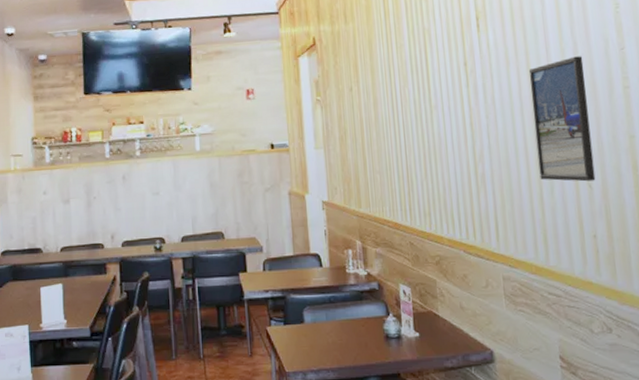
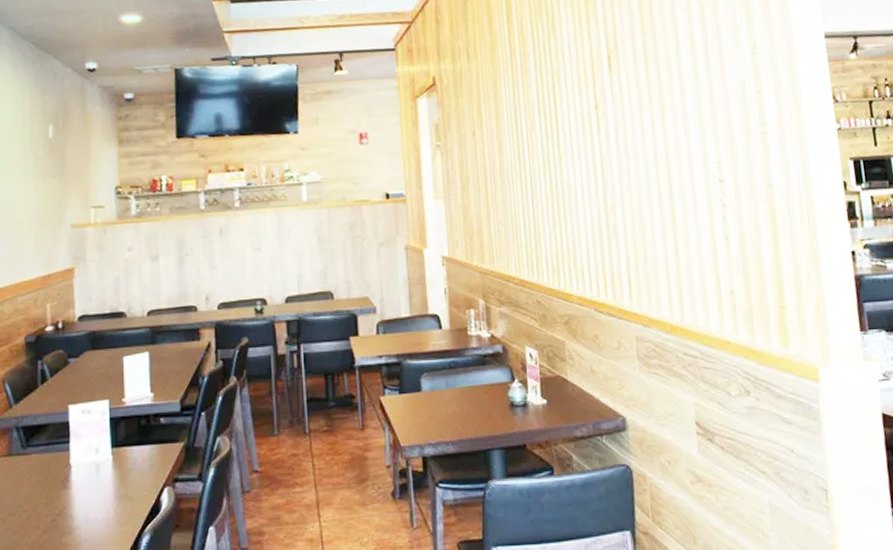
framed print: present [528,56,596,182] -> none [663,99,733,234]

